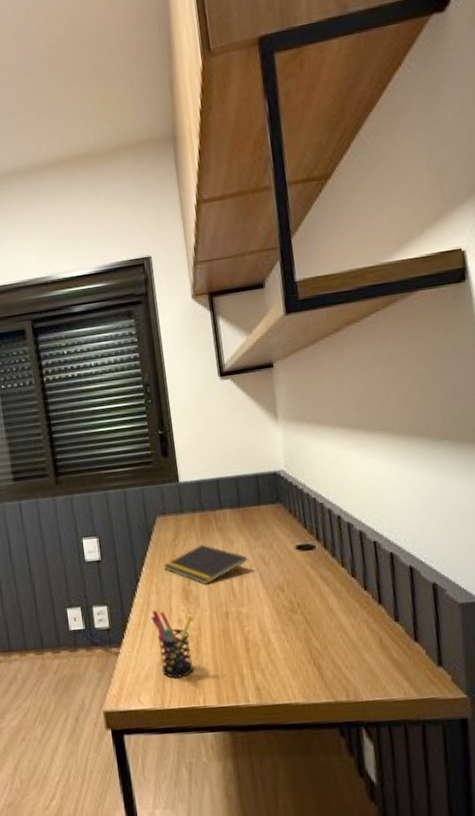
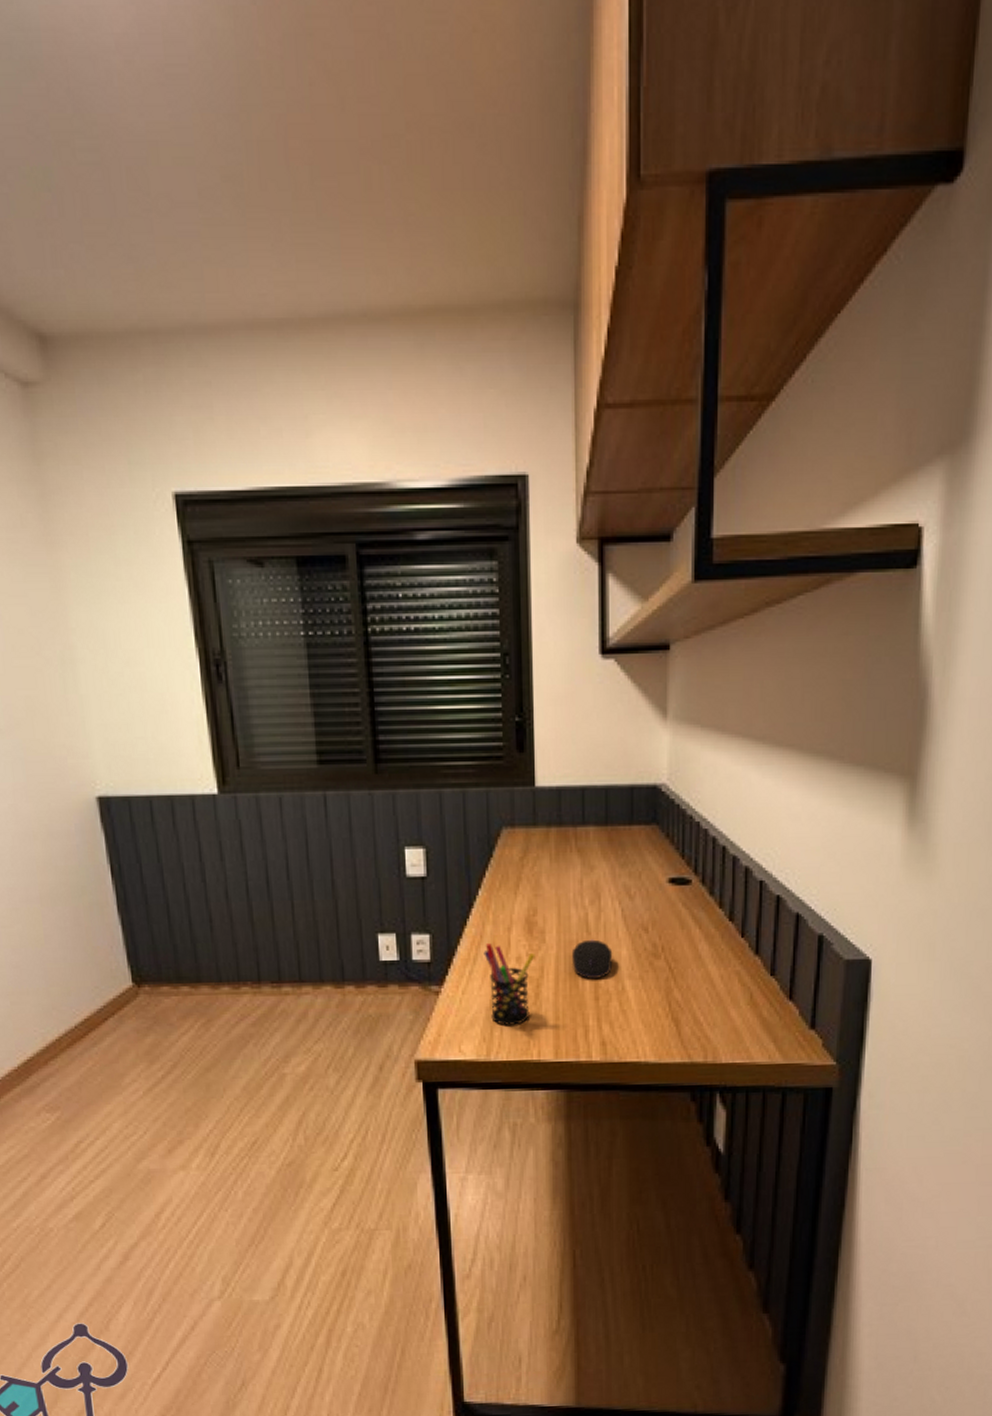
notepad: present [163,544,248,585] -> none [505,867,610,918]
computer mouse: none [222,601,258,634] -> present [571,939,613,979]

